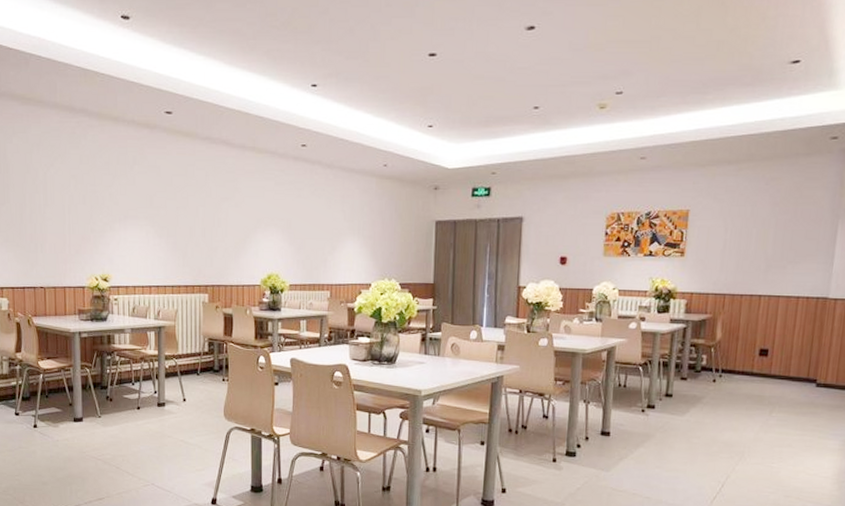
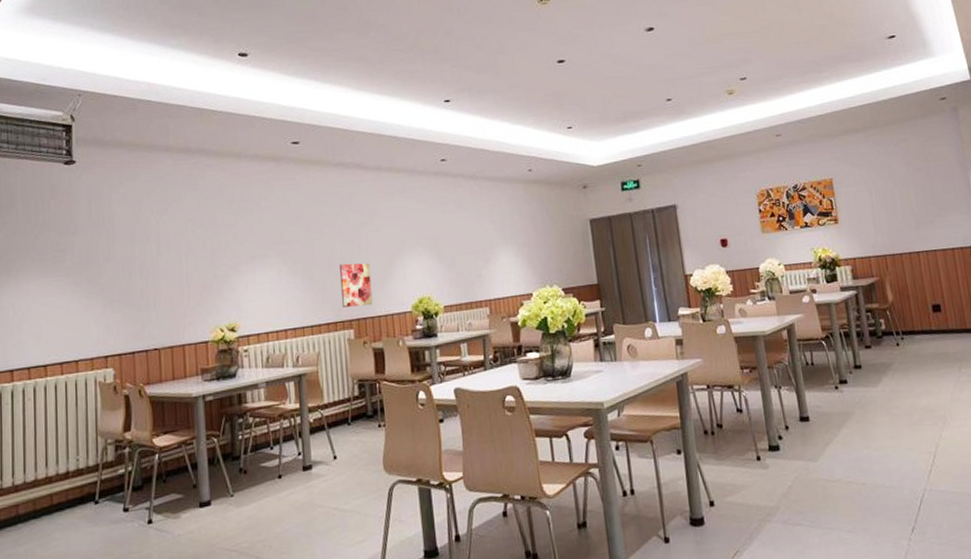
wall art: none [199,233,227,275] -> present [338,262,373,307]

